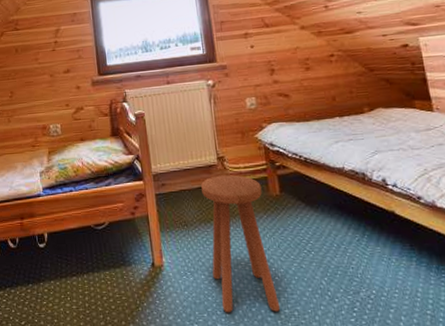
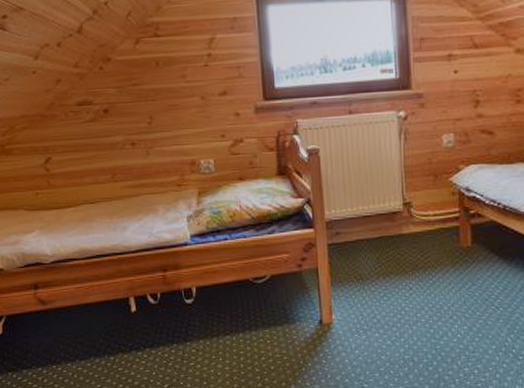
stool: present [201,174,281,313] -> none [382,223,460,372]

